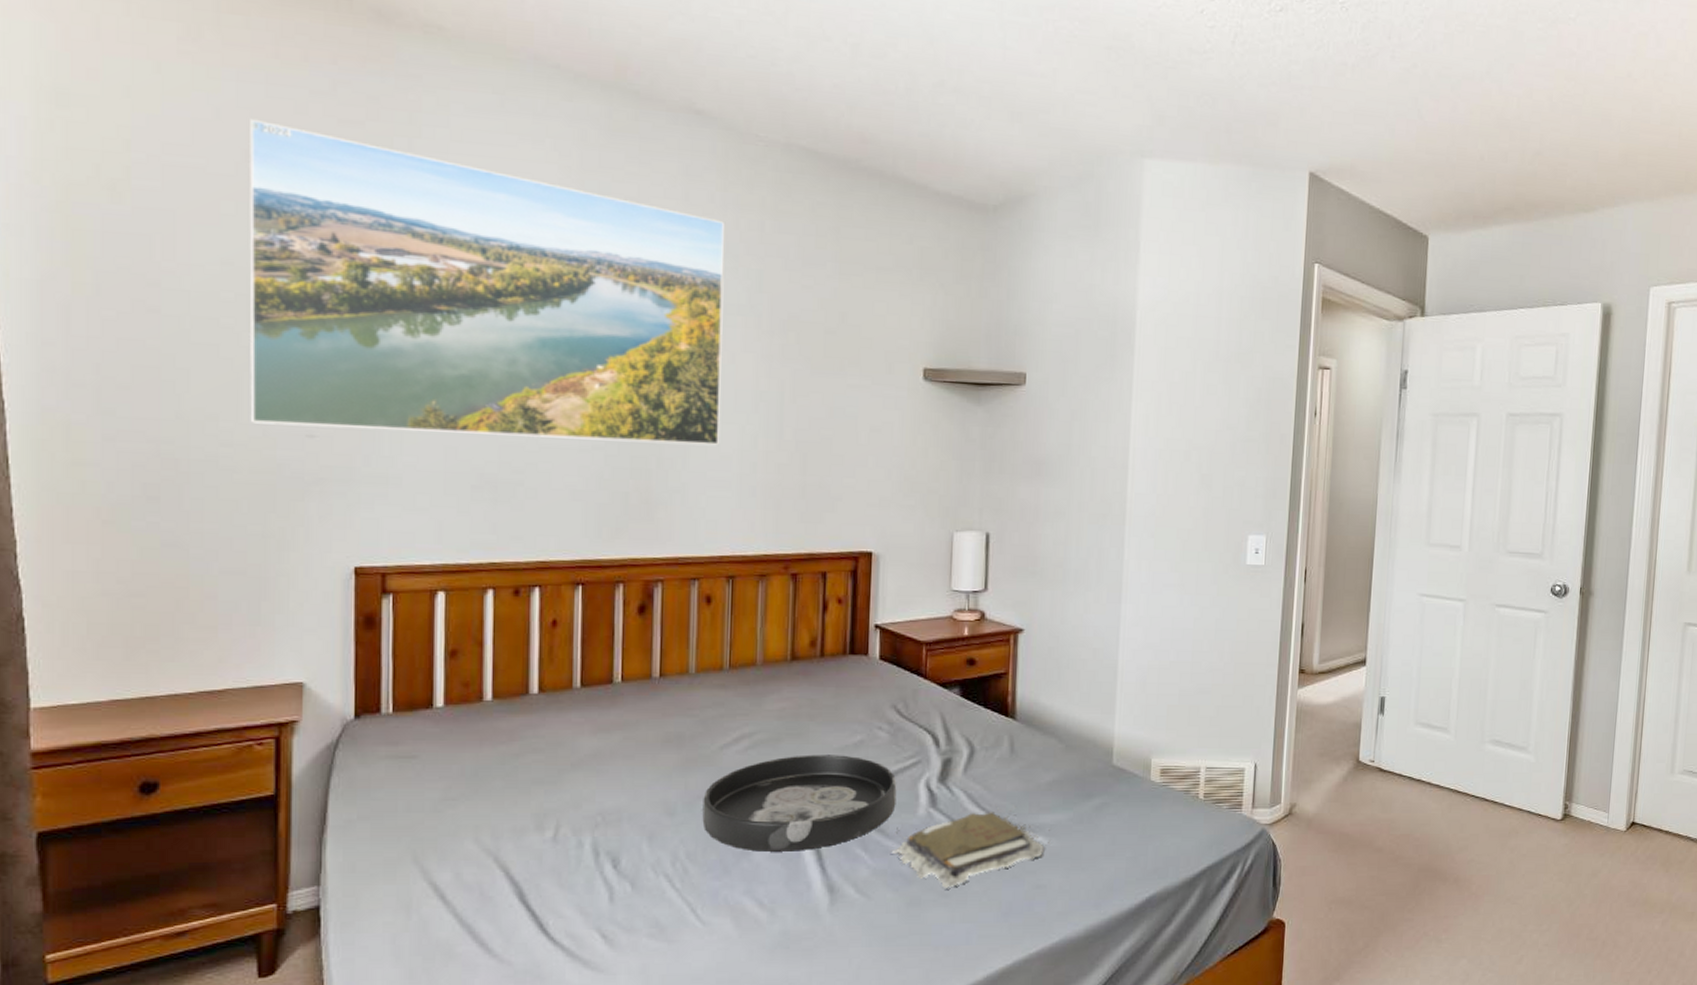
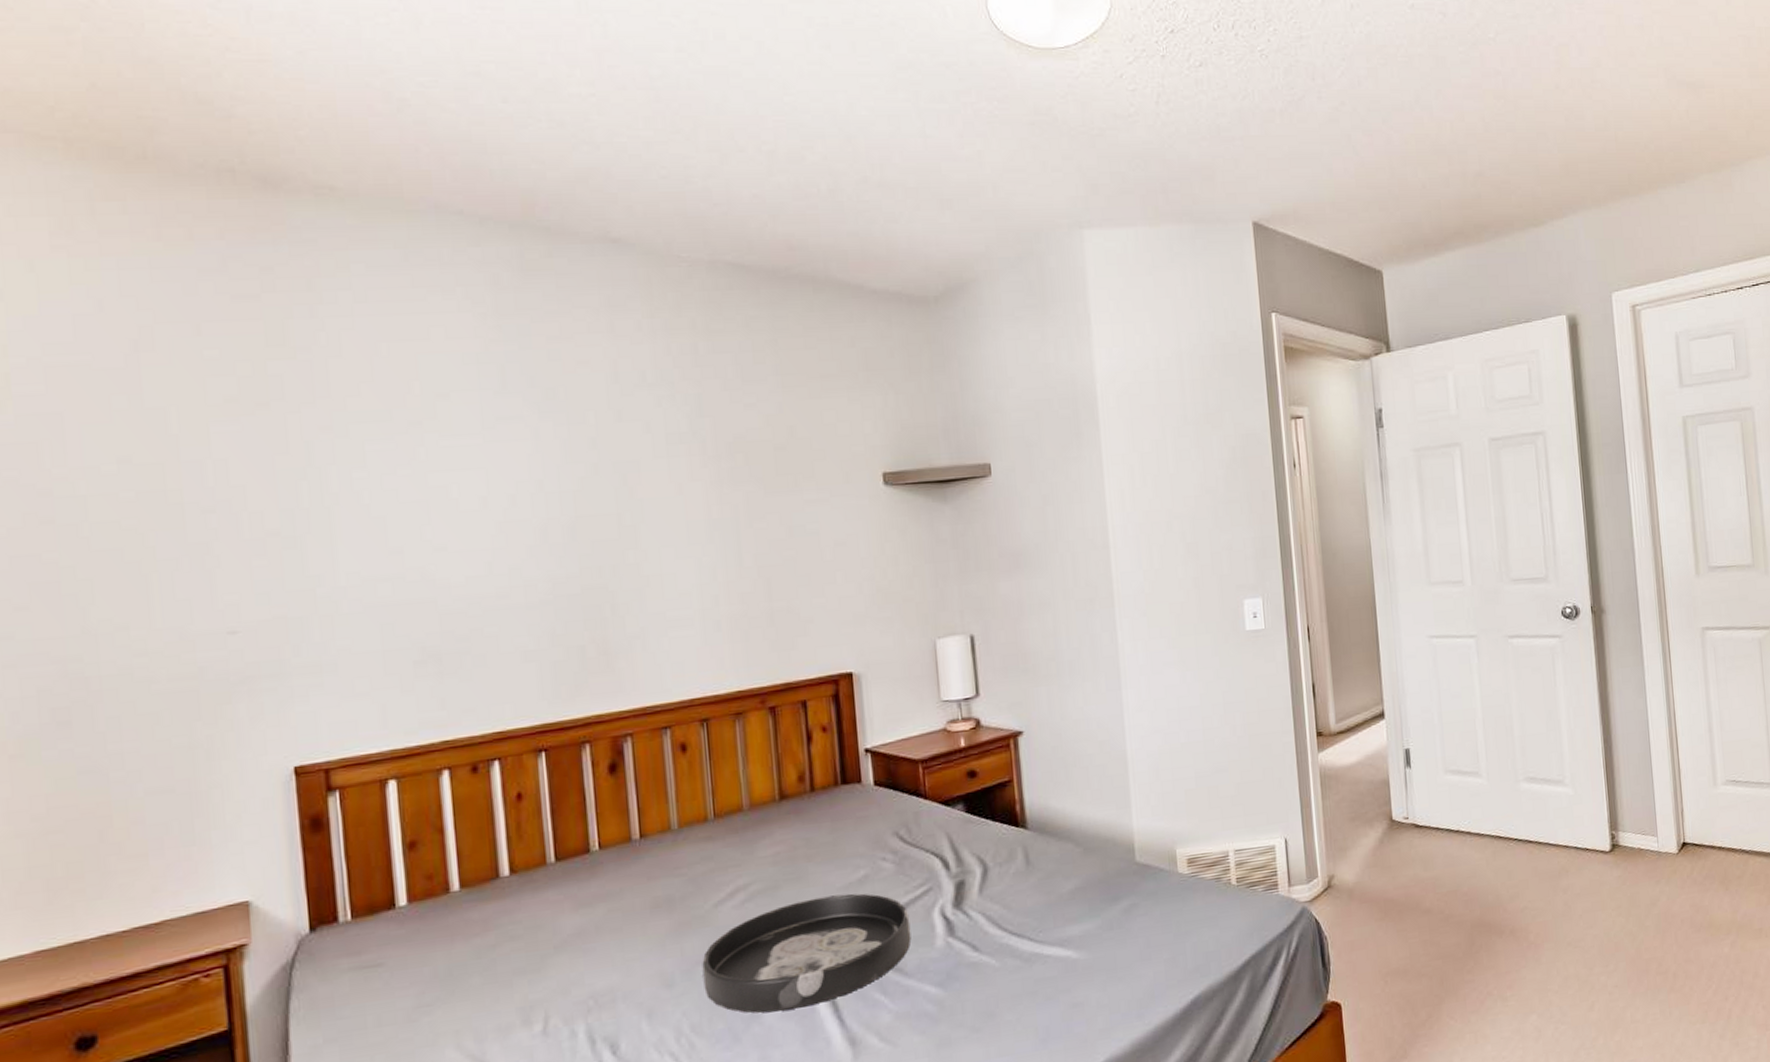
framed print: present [249,118,725,445] -> none [136,306,677,628]
book: present [891,805,1051,889] -> none [912,920,1082,1023]

